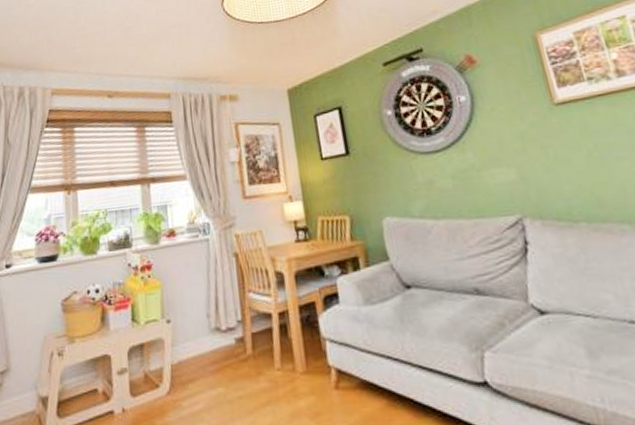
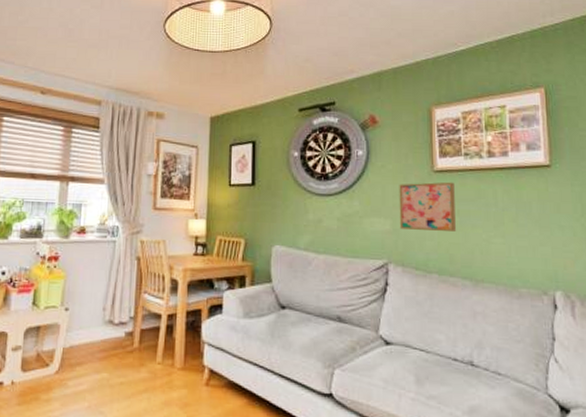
wall art: none [516,112,599,176] -> present [399,182,457,231]

